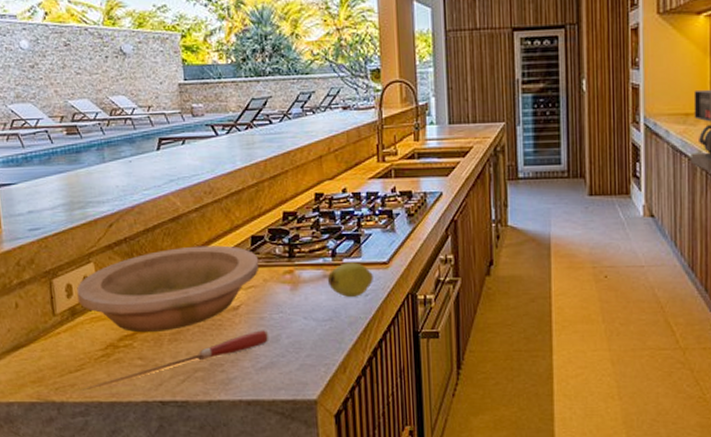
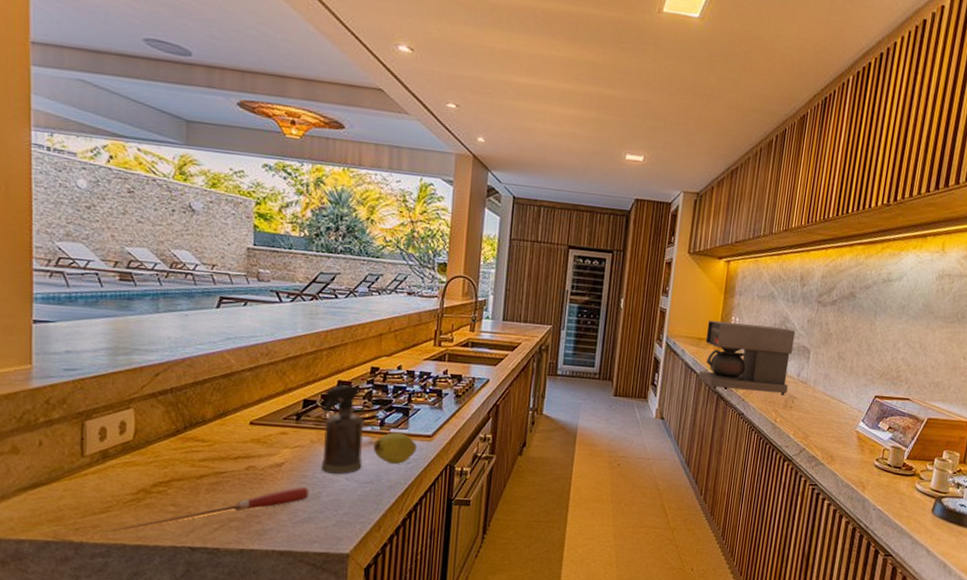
bowl: present [77,245,260,333] -> none [112,403,308,482]
spray bottle: none [270,216,319,313] -> present [322,385,365,474]

